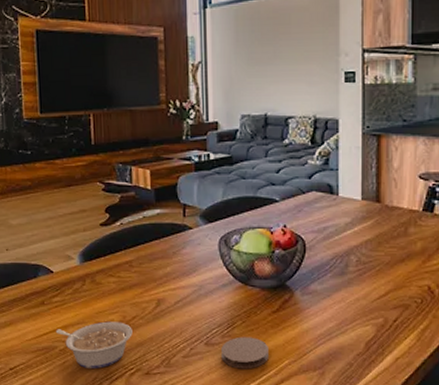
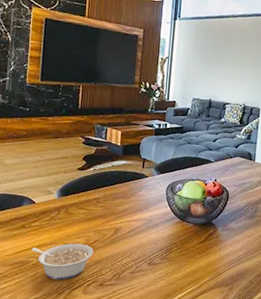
coaster: present [221,336,269,369] -> none [159,259,195,284]

